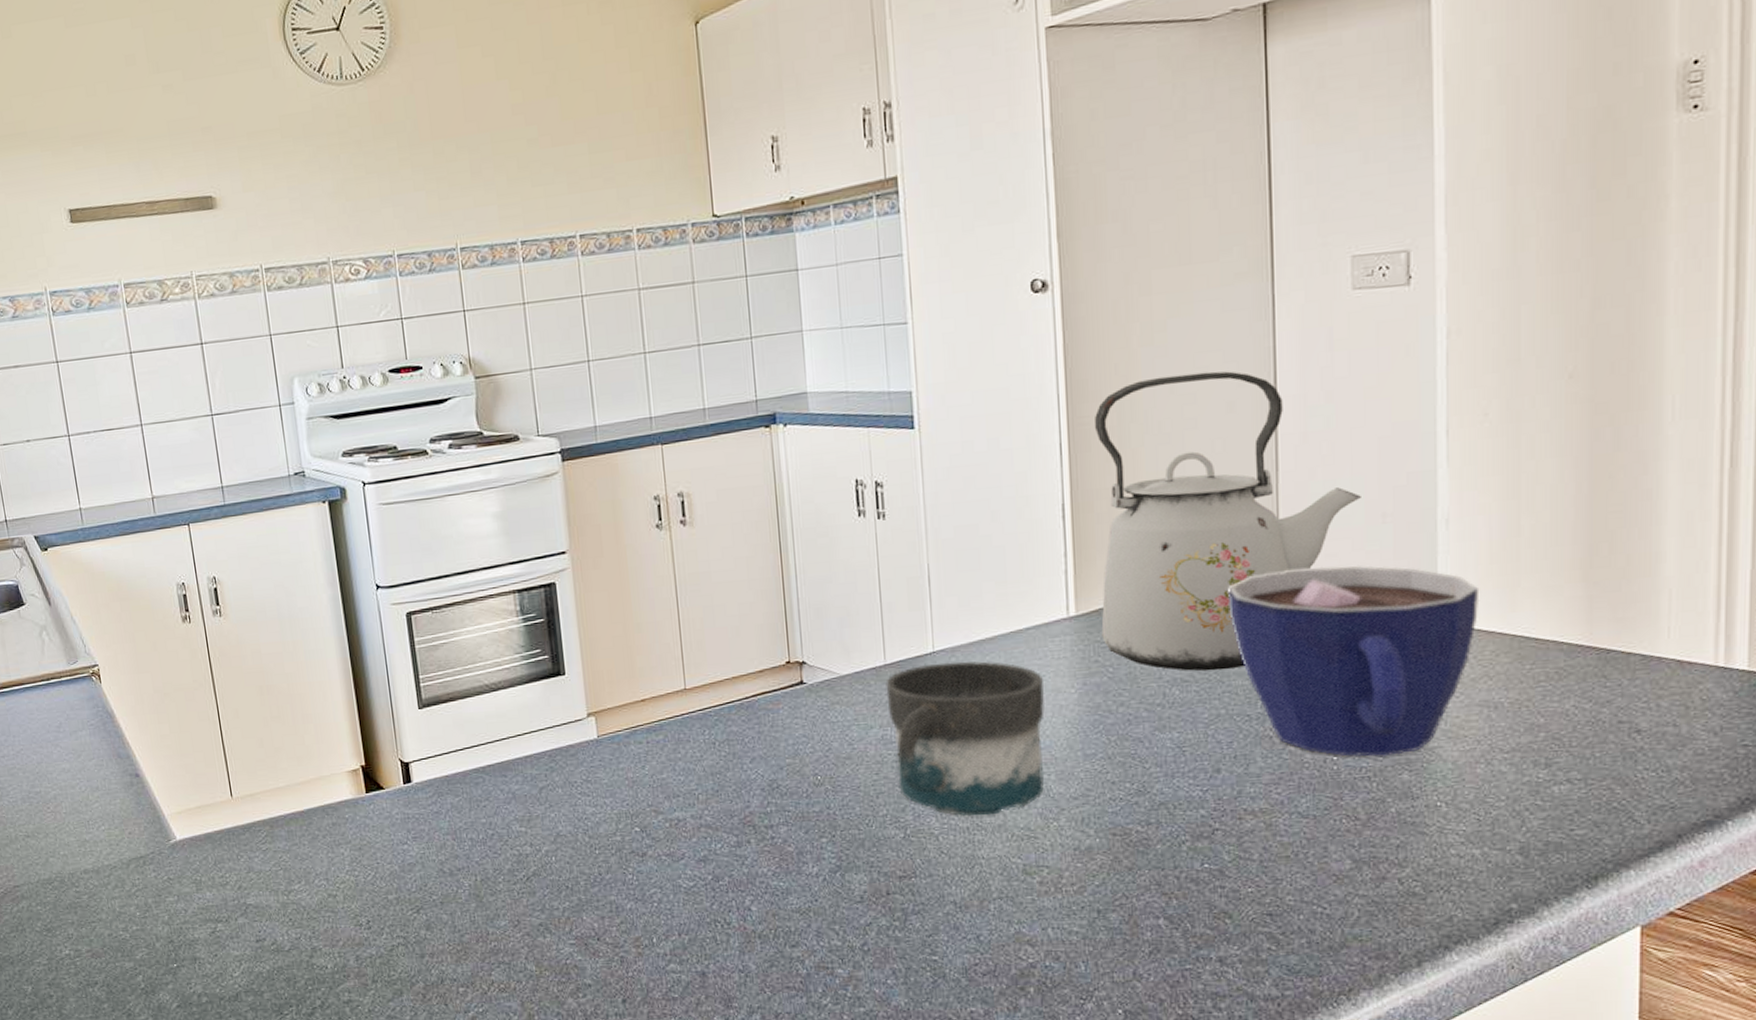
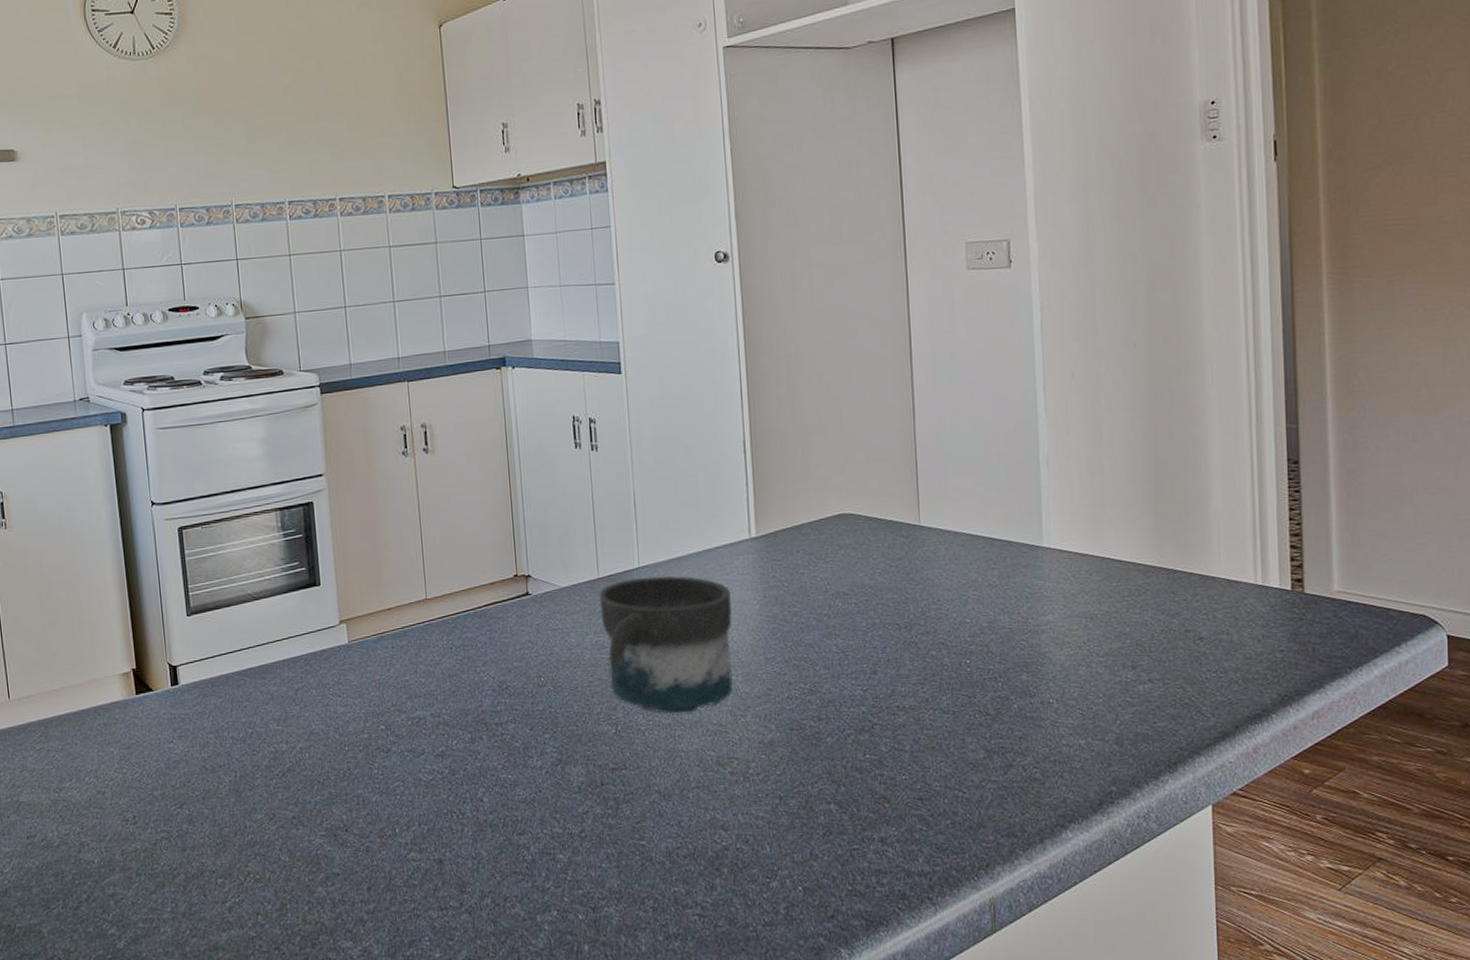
kettle: present [1095,371,1361,671] -> none [768,333,980,586]
cup: present [1228,565,1480,757] -> none [878,497,1075,660]

